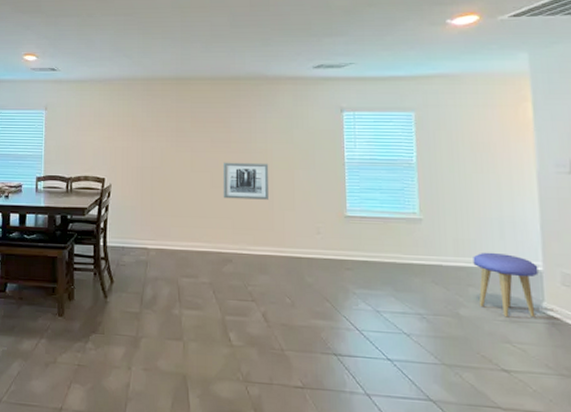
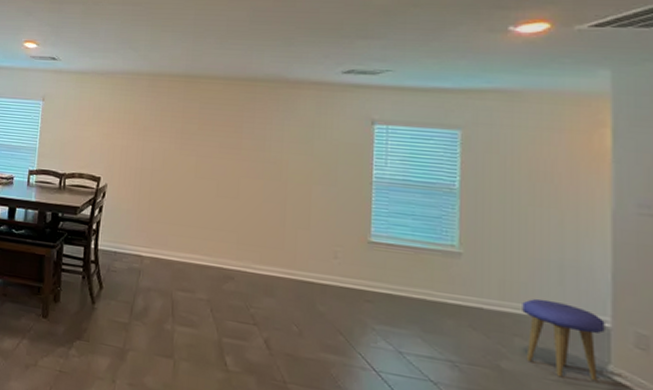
wall art: present [222,162,269,200] -> none [228,170,283,216]

